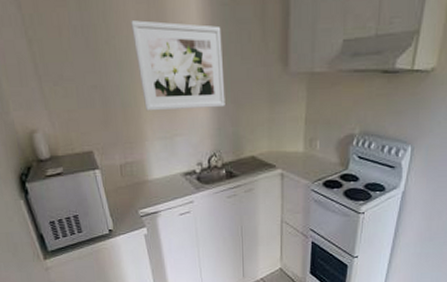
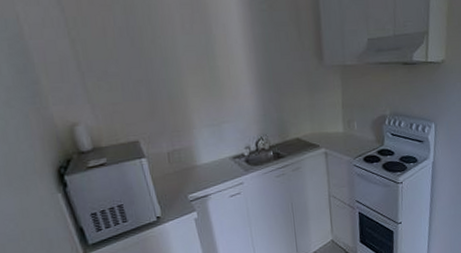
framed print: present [131,20,225,111] -> none [176,23,269,102]

